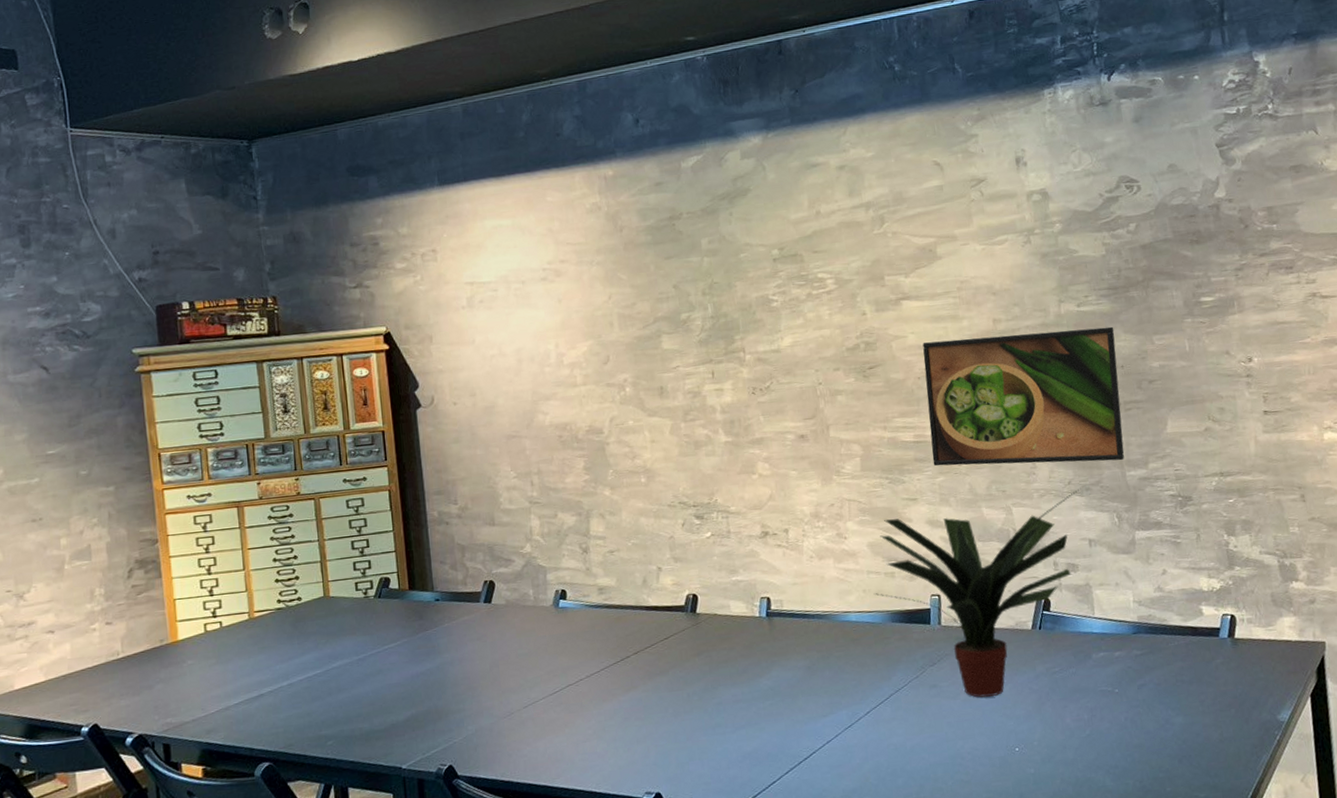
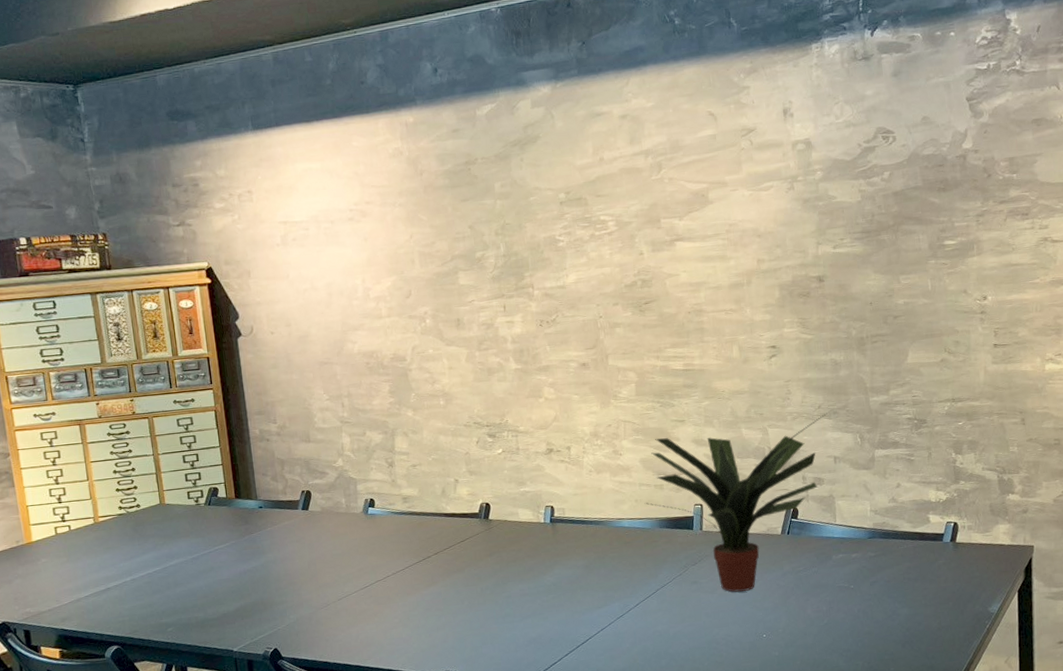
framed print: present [922,326,1125,466] -> none [693,267,869,392]

